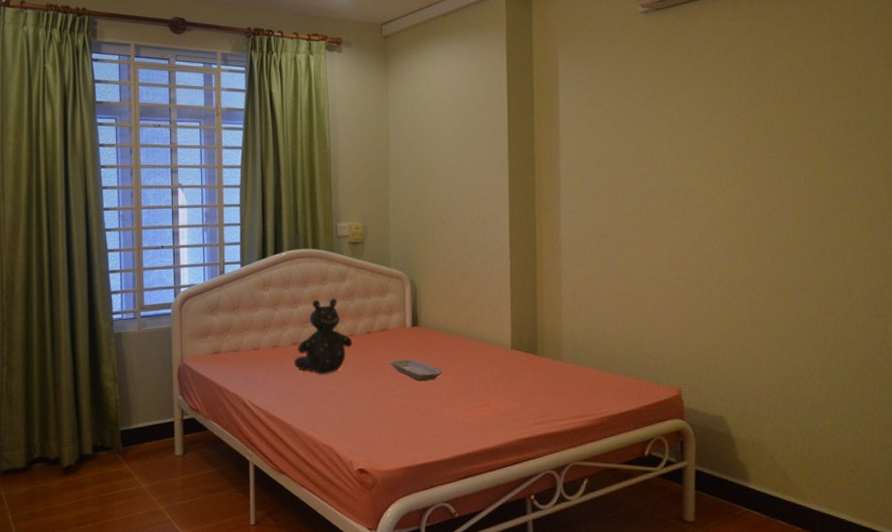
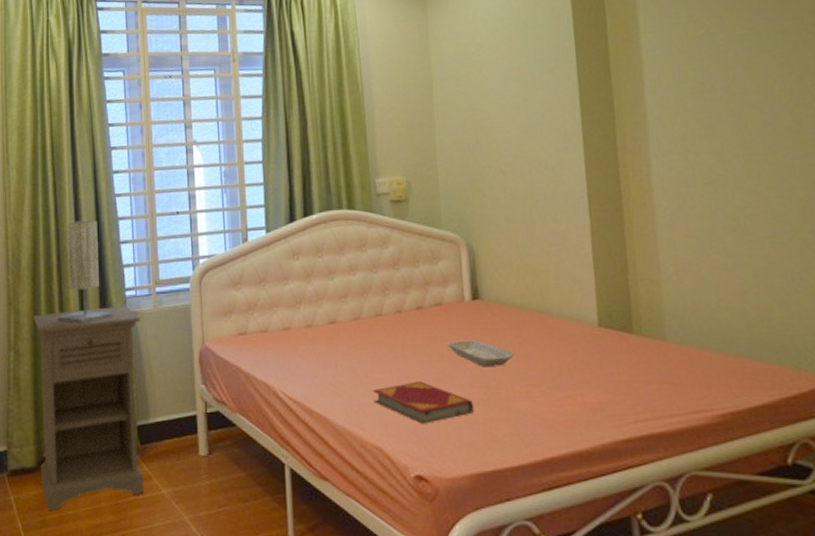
nightstand: none [25,327,126,504] -> present [33,305,144,510]
table lamp: none [49,251,100,342] -> present [58,220,113,323]
teddy bear: present [294,298,353,374] -> none [331,267,401,359]
hardback book: none [326,393,408,427] -> present [373,381,474,424]

